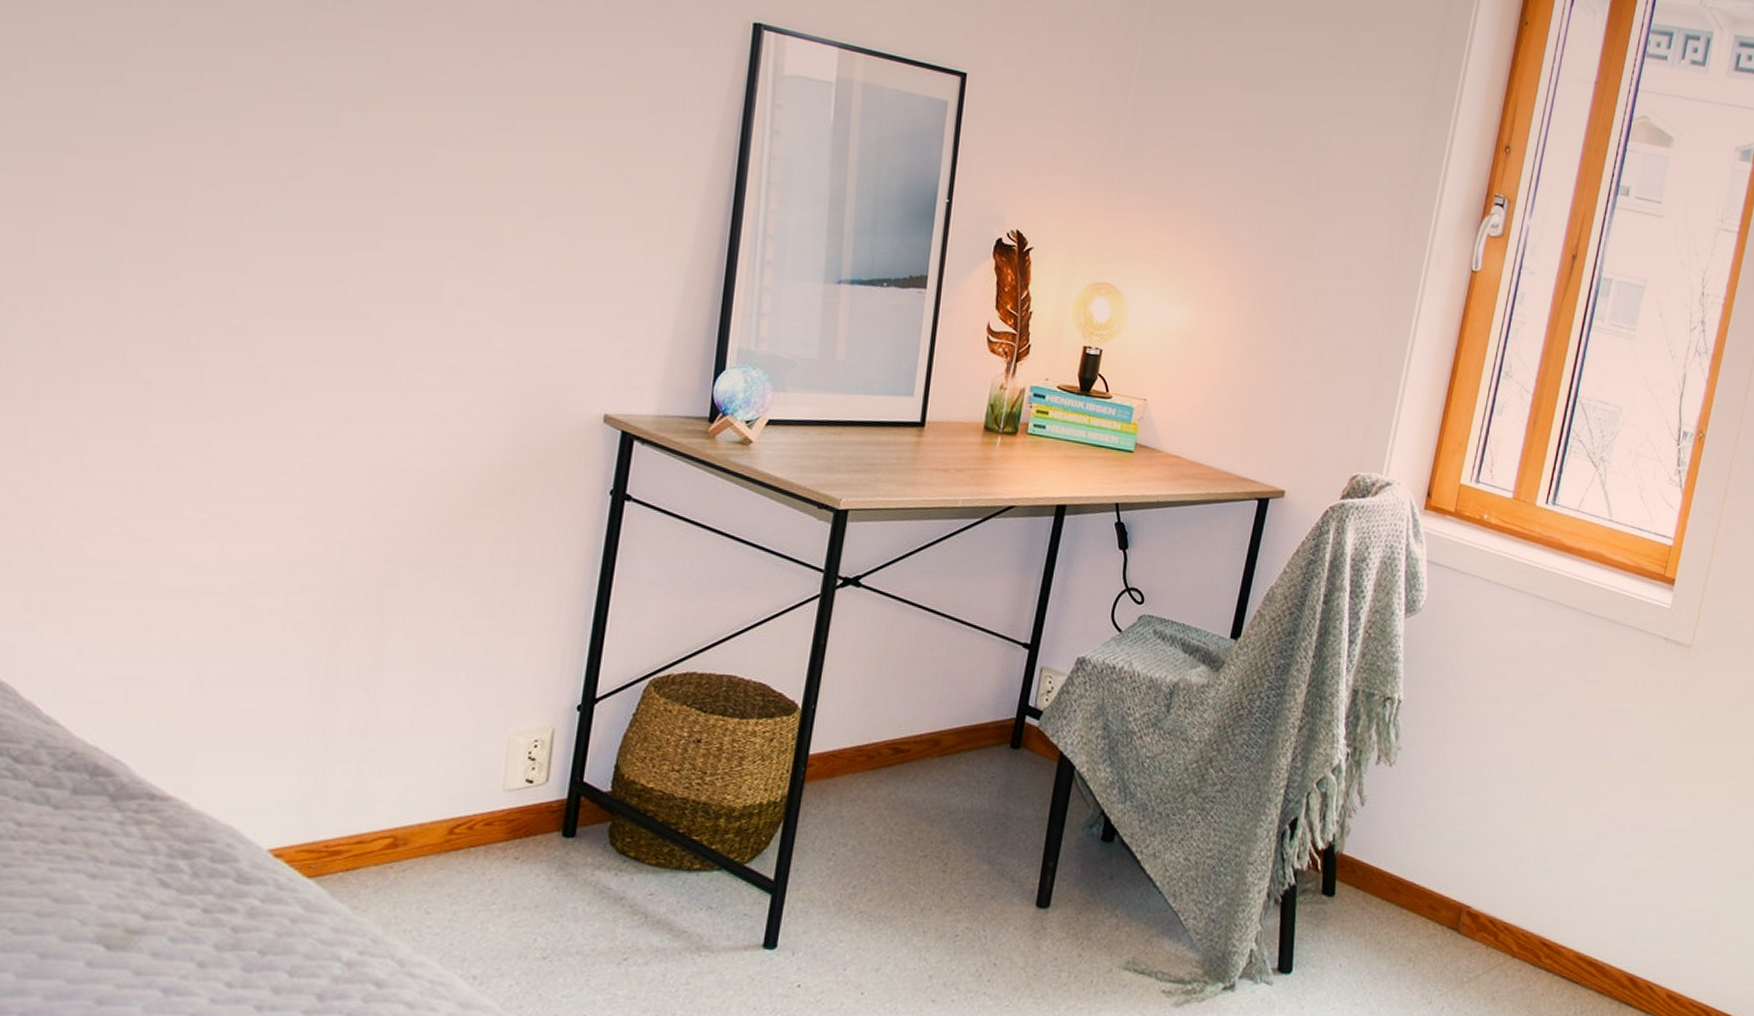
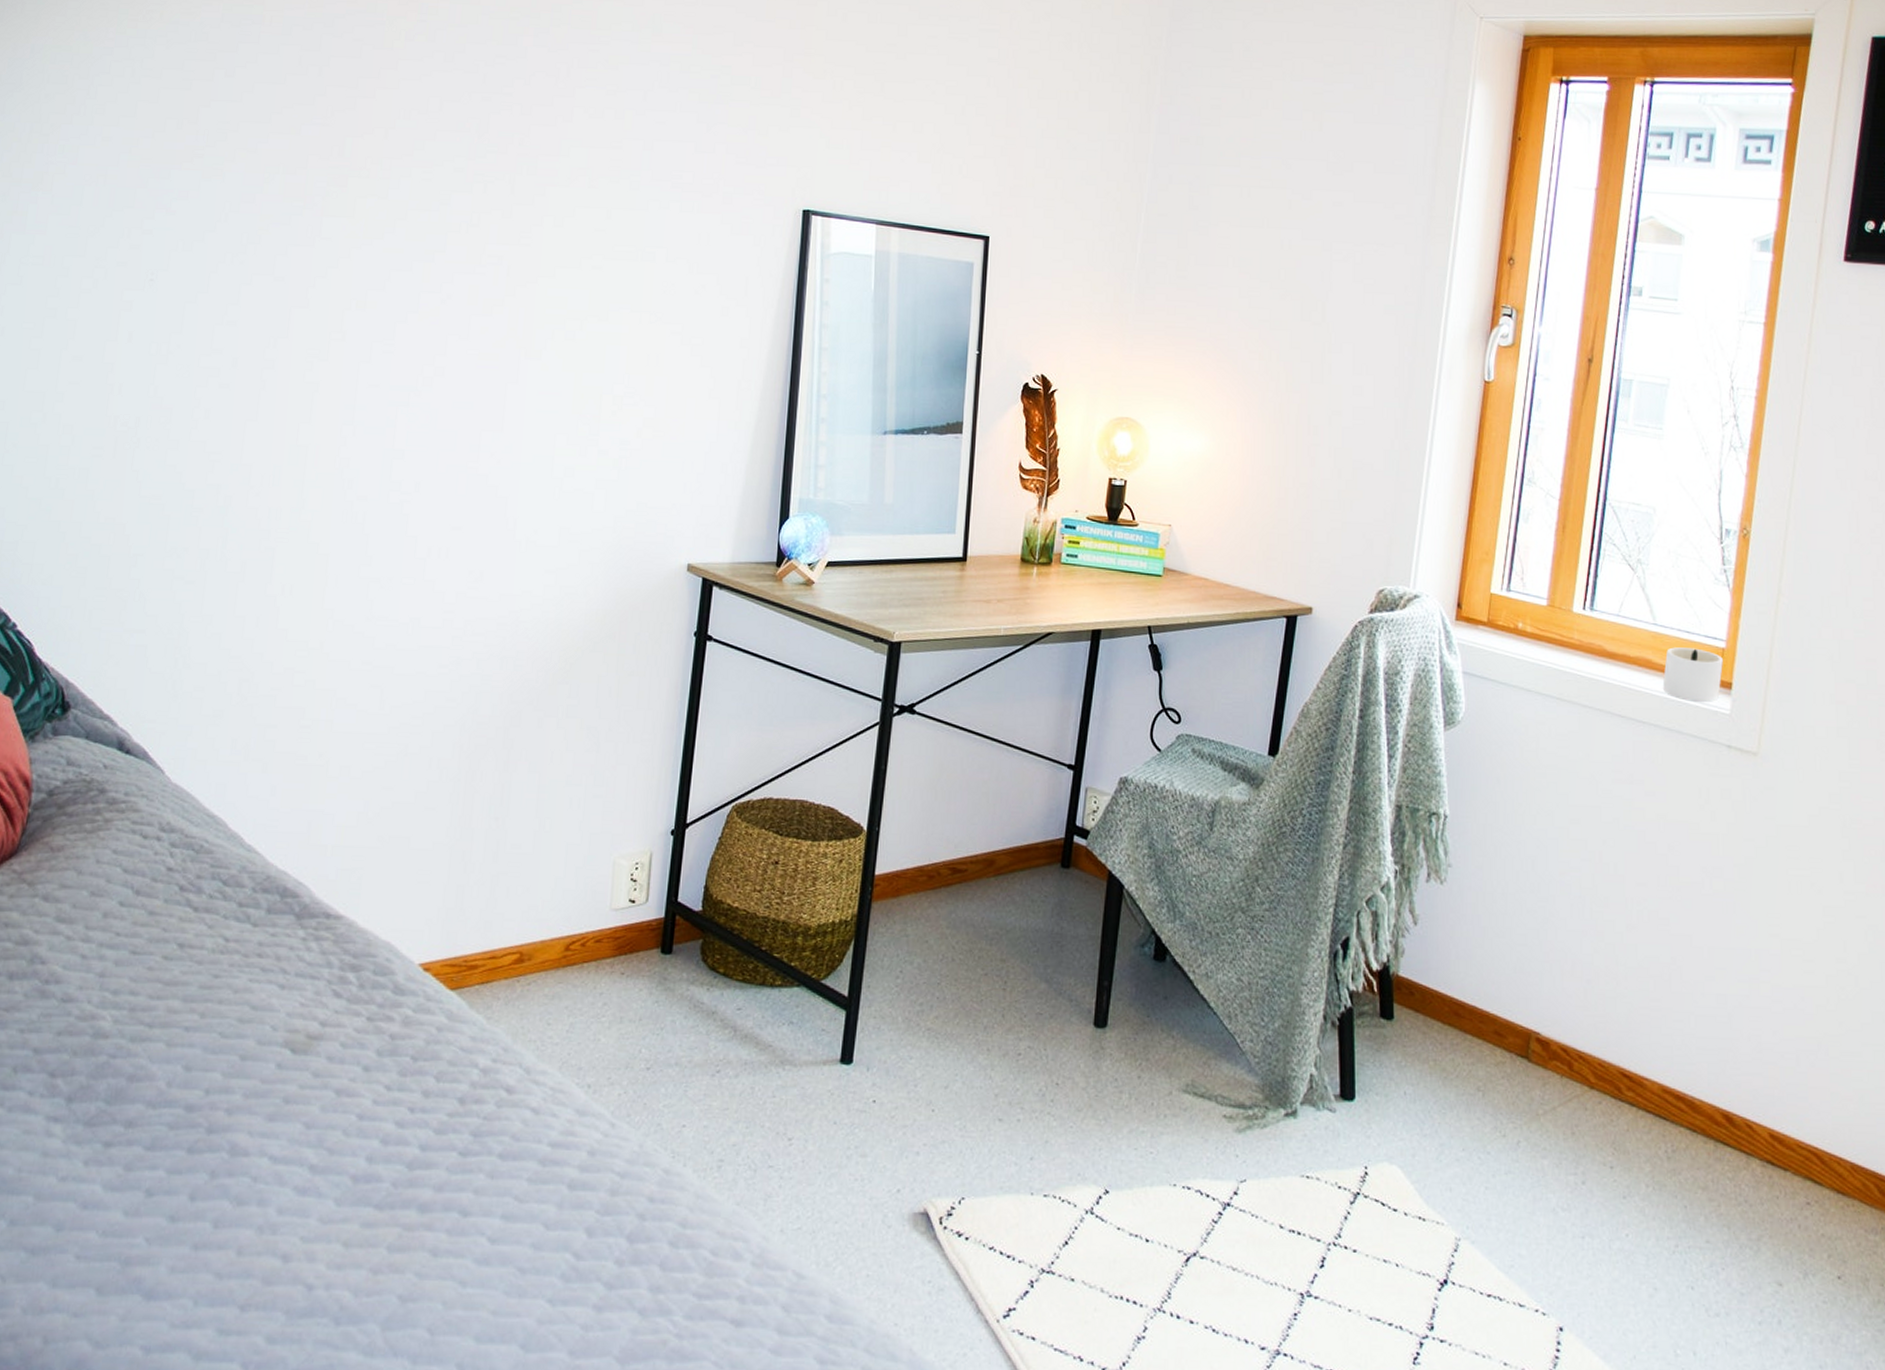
candle: none [1612,543,1669,598] -> present [1662,647,1723,703]

